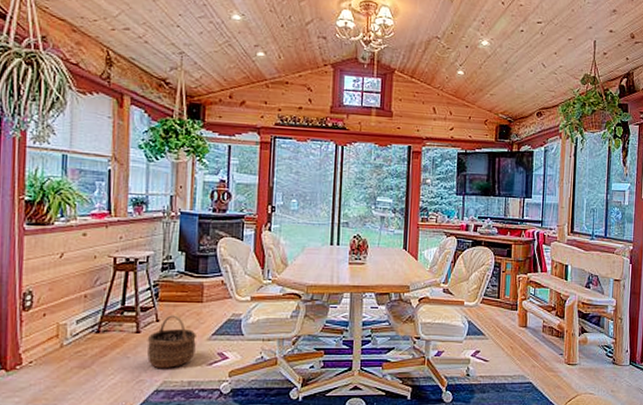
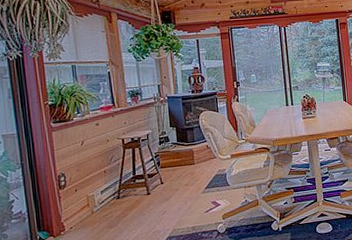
wicker basket: present [147,315,196,369] -> none [156,177,194,220]

